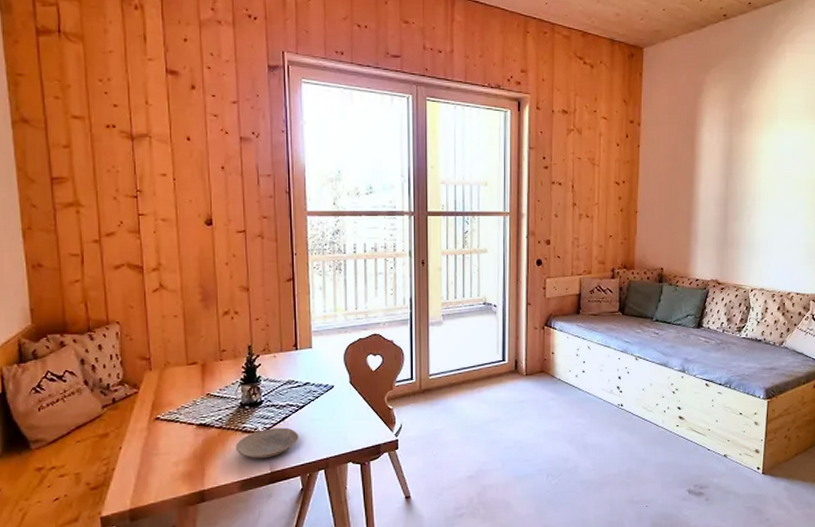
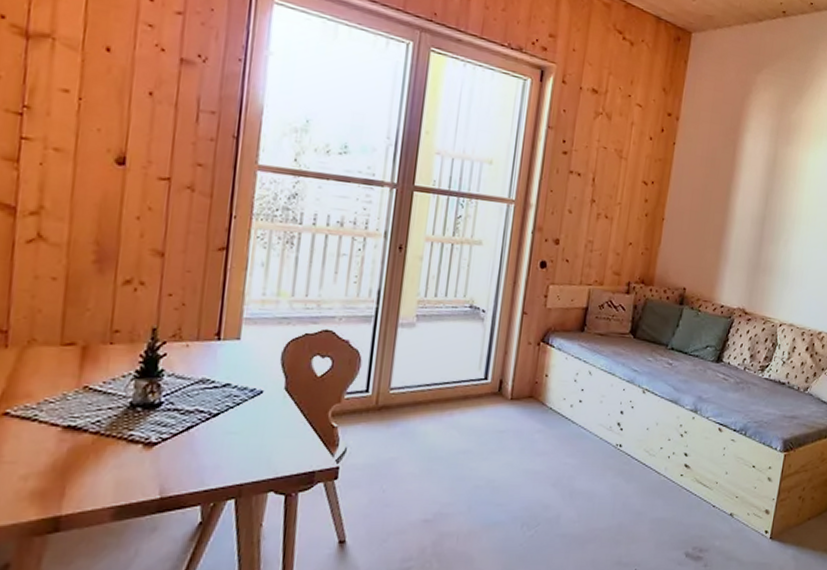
plate: present [236,427,299,459] -> none [114,439,207,479]

